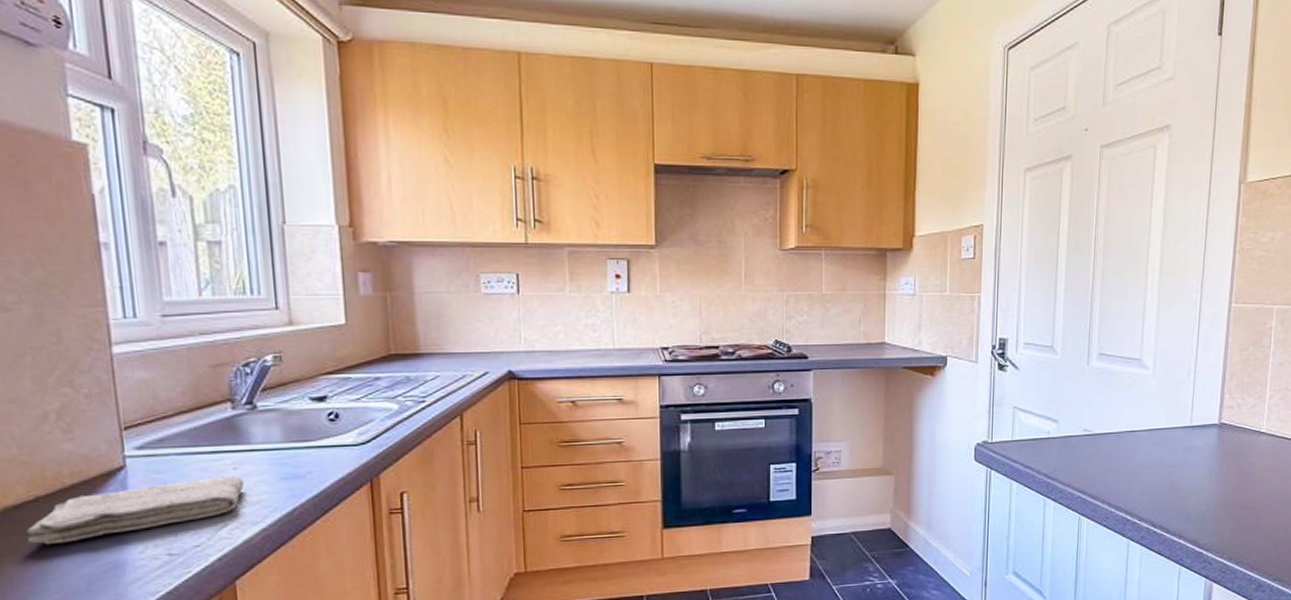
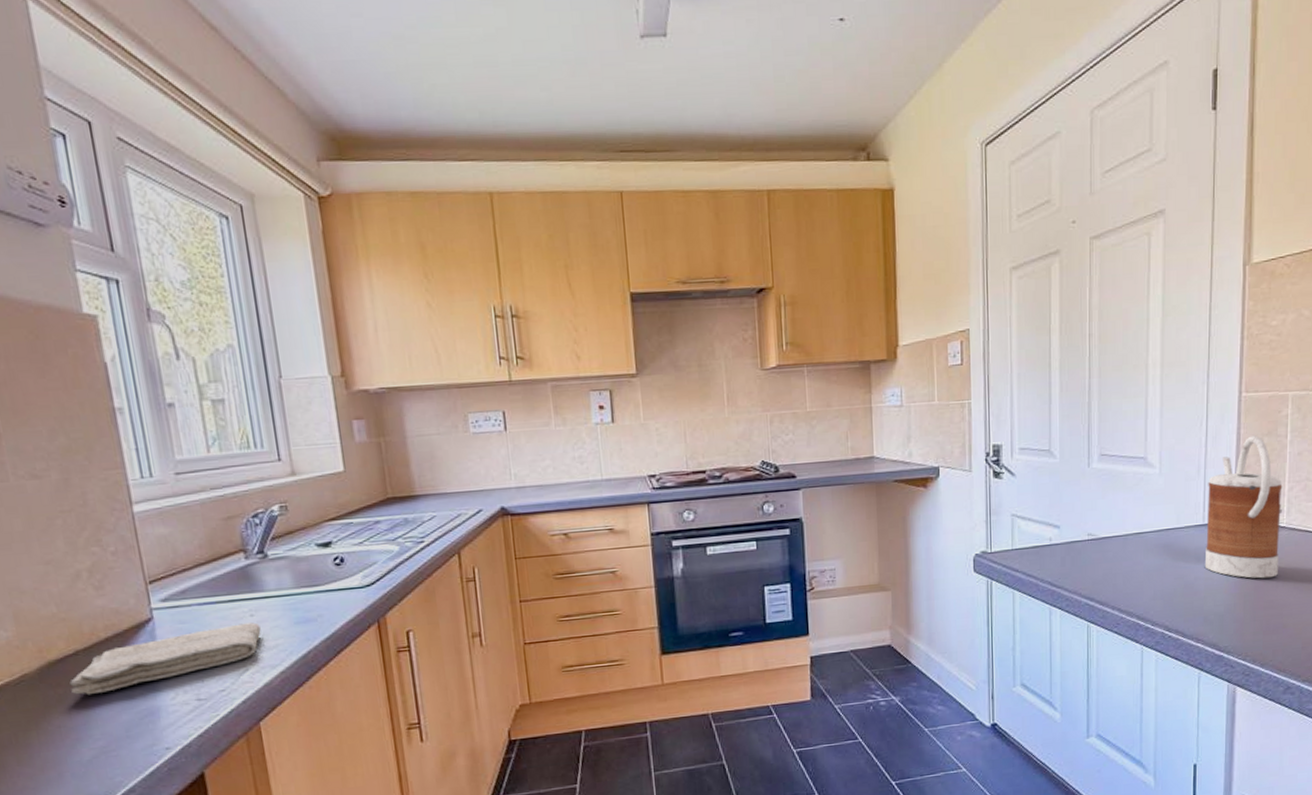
kettle: none [1190,345,1264,481] -> present [1204,435,1283,579]

